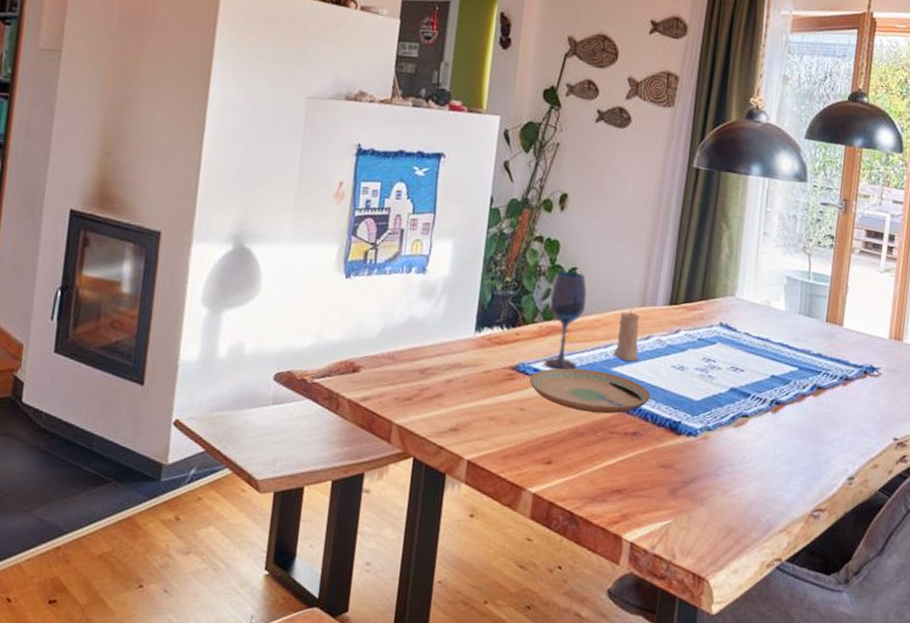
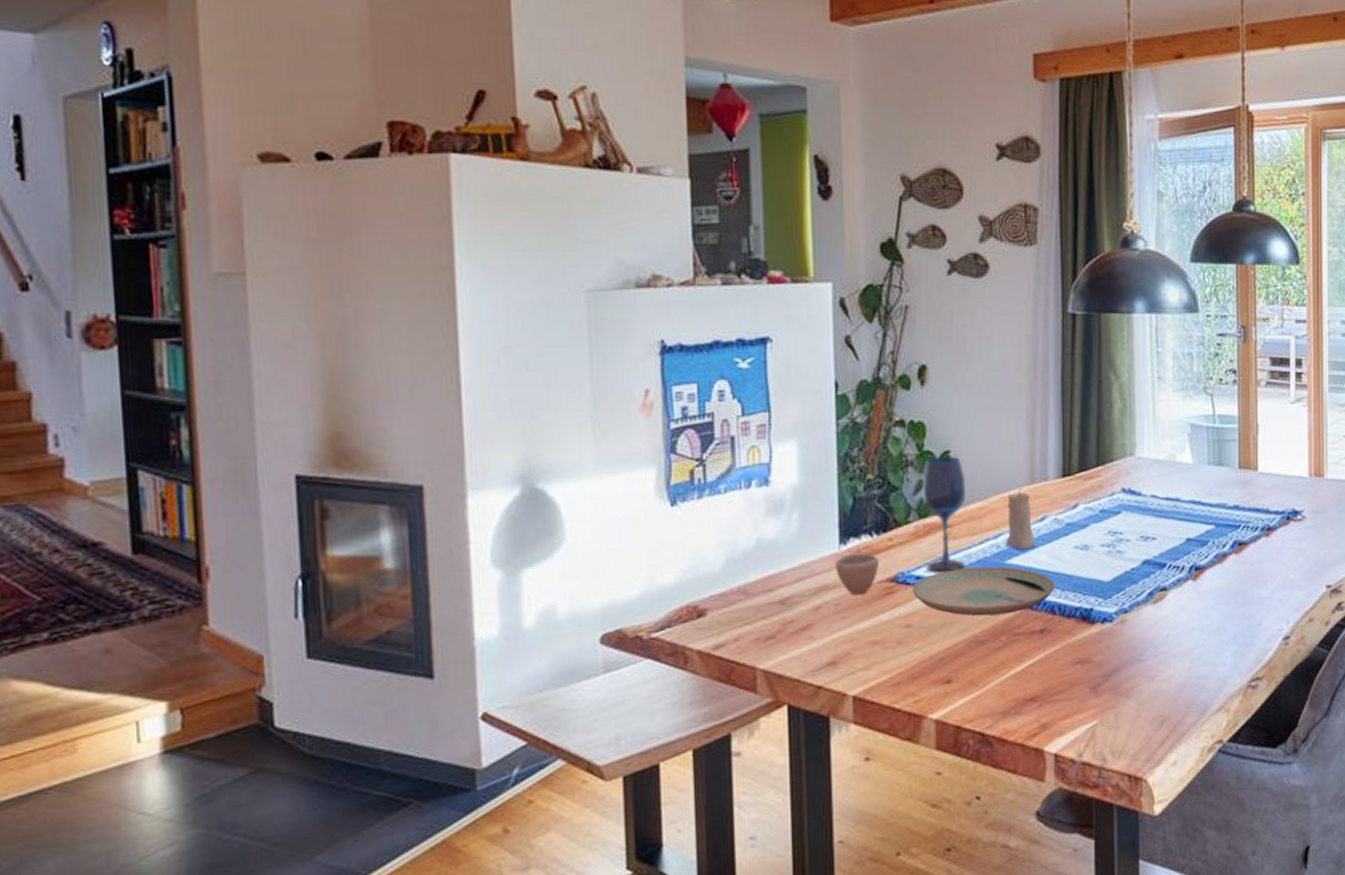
cup: none [469,340,505,376] -> present [836,553,879,595]

